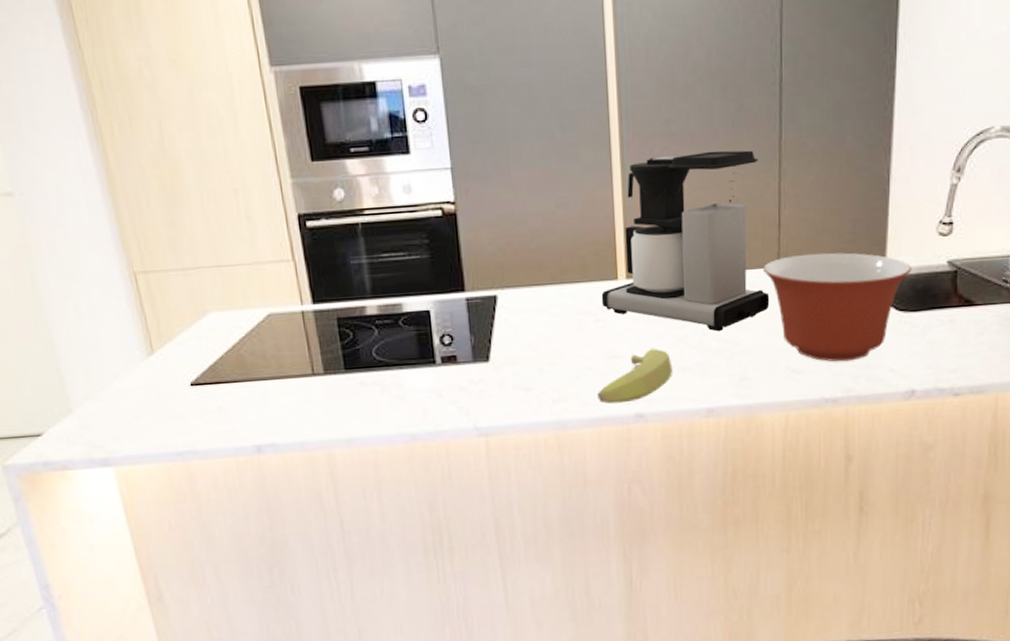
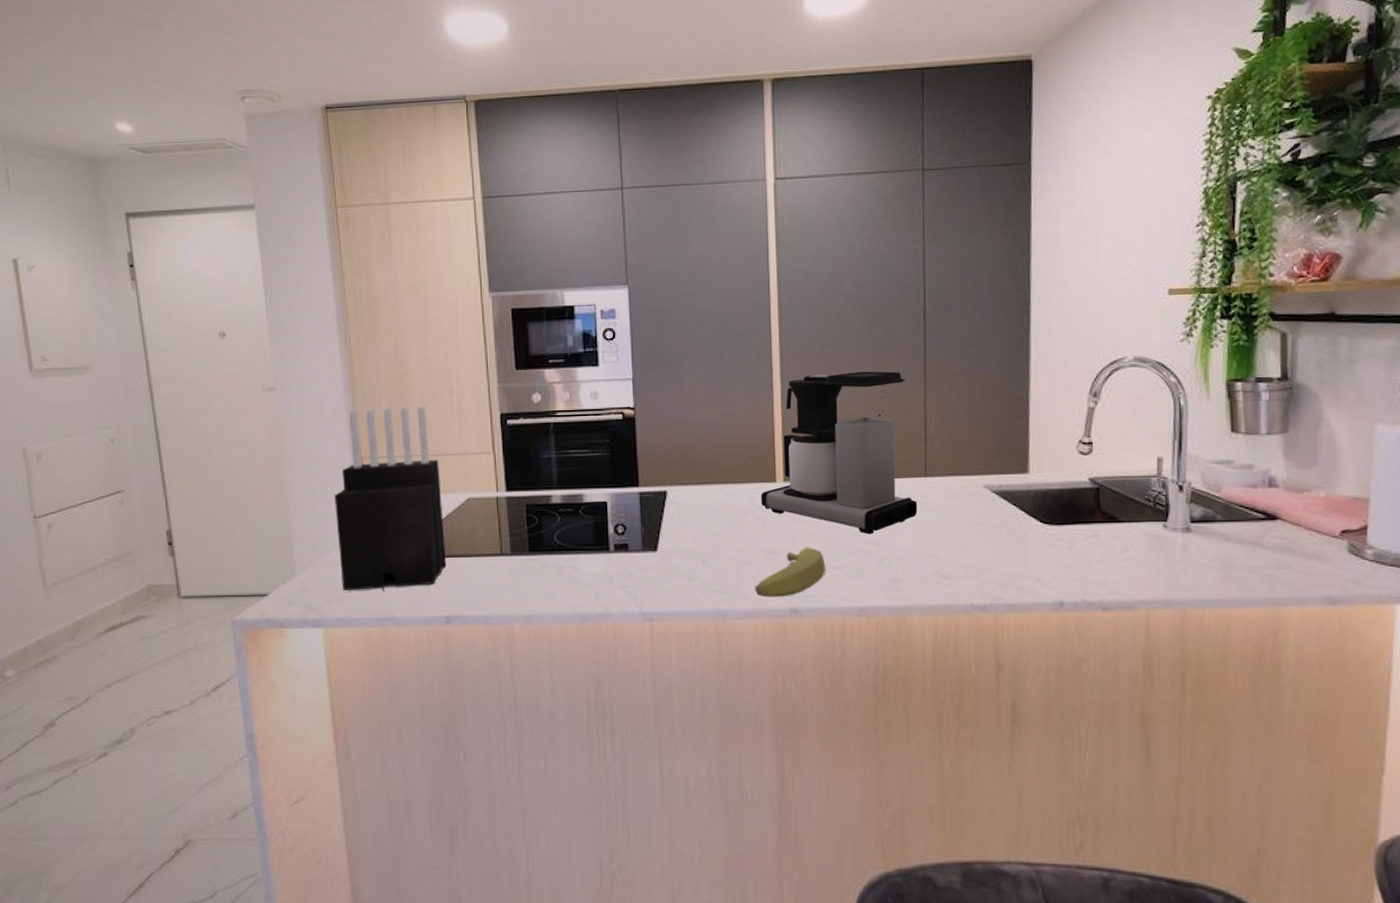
knife block: none [107,209,251,424] -> present [335,406,447,592]
mixing bowl: present [762,252,912,362] -> none [910,465,1054,570]

